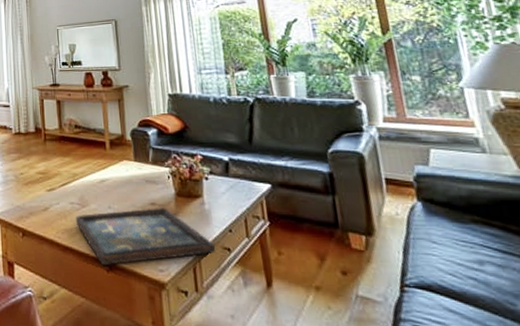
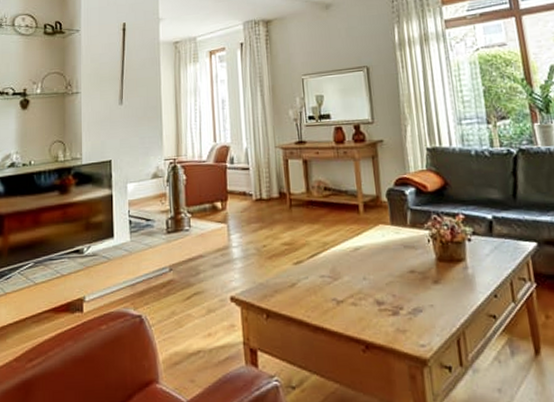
decorative tray: present [75,208,215,266] -> none [326,275,480,345]

